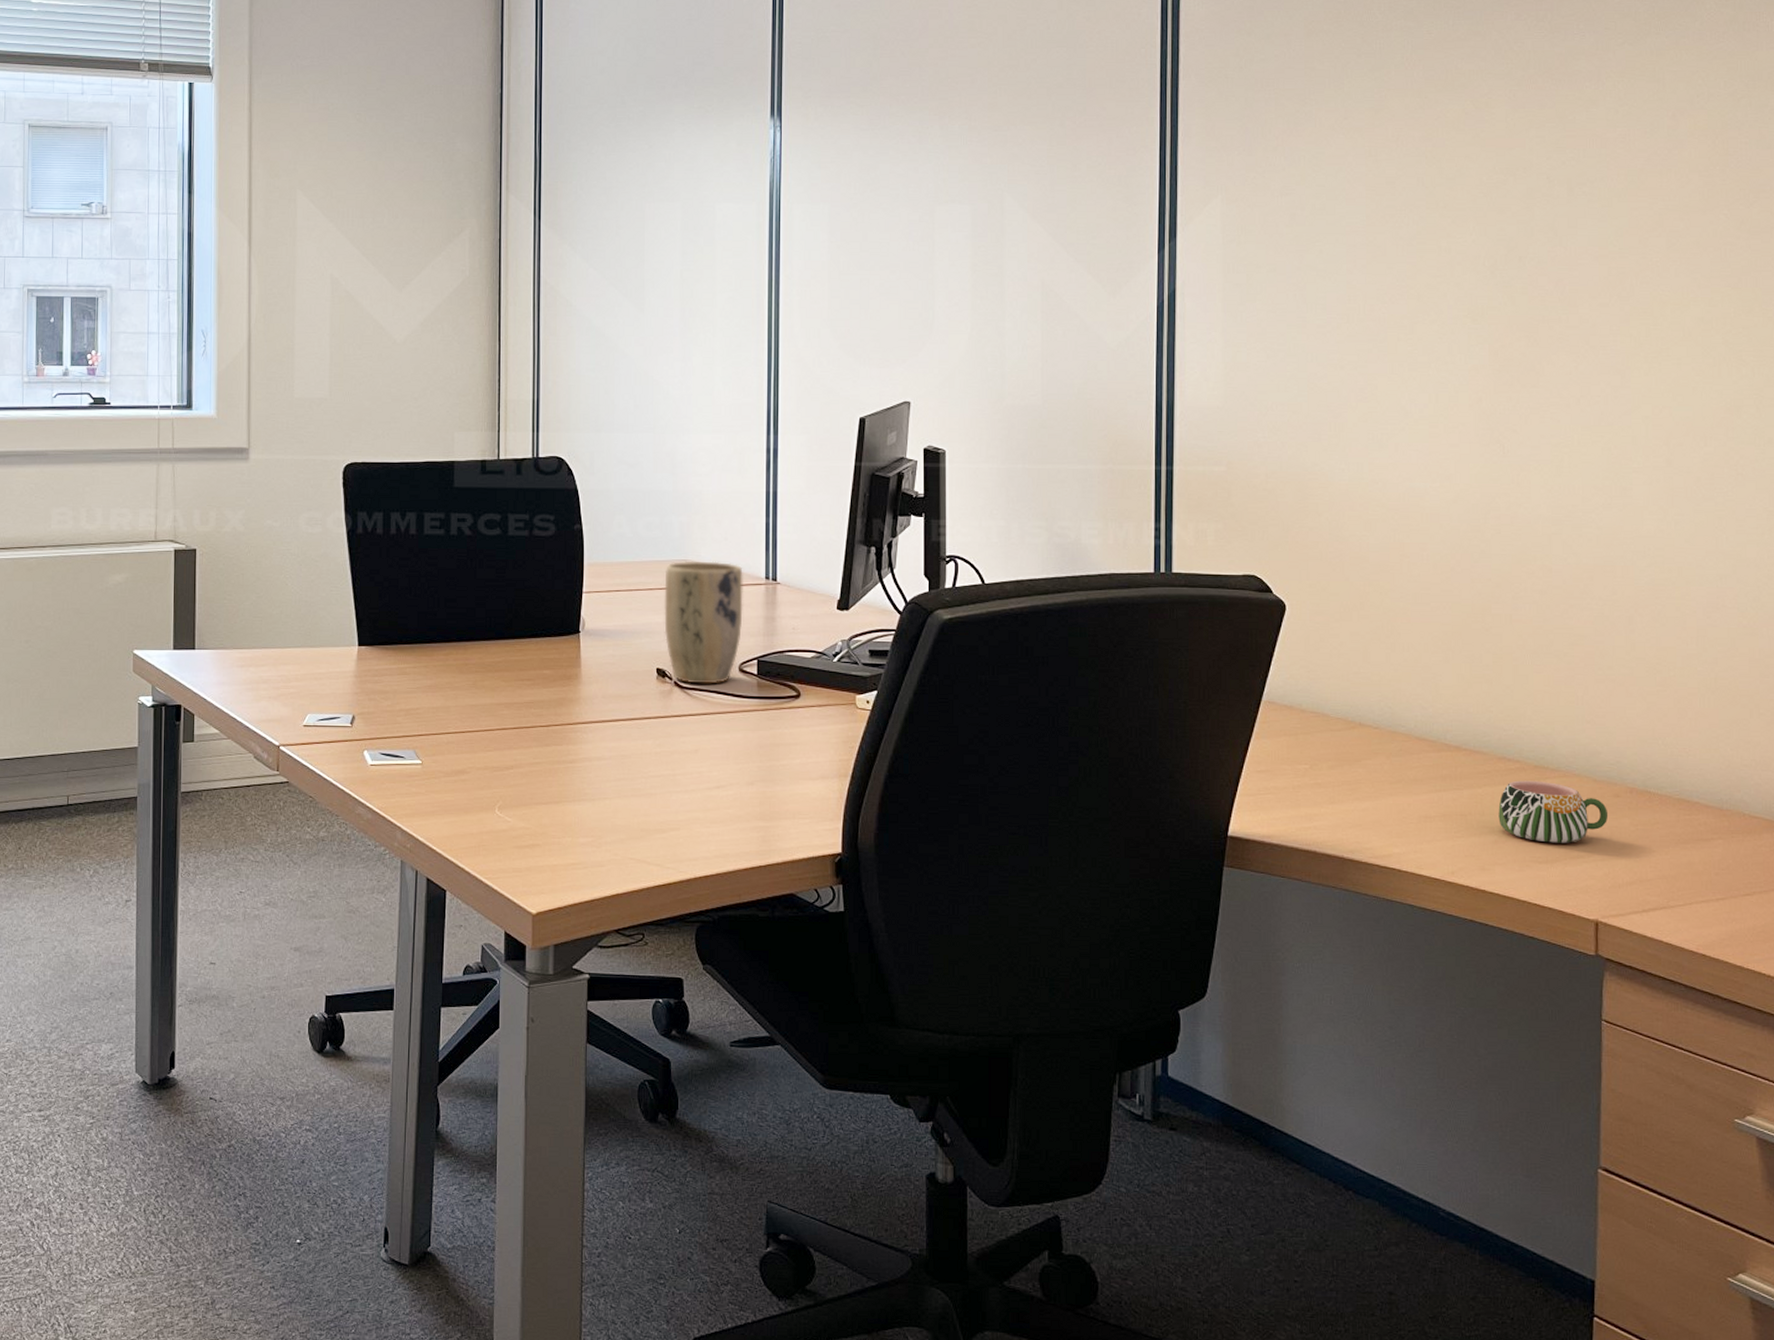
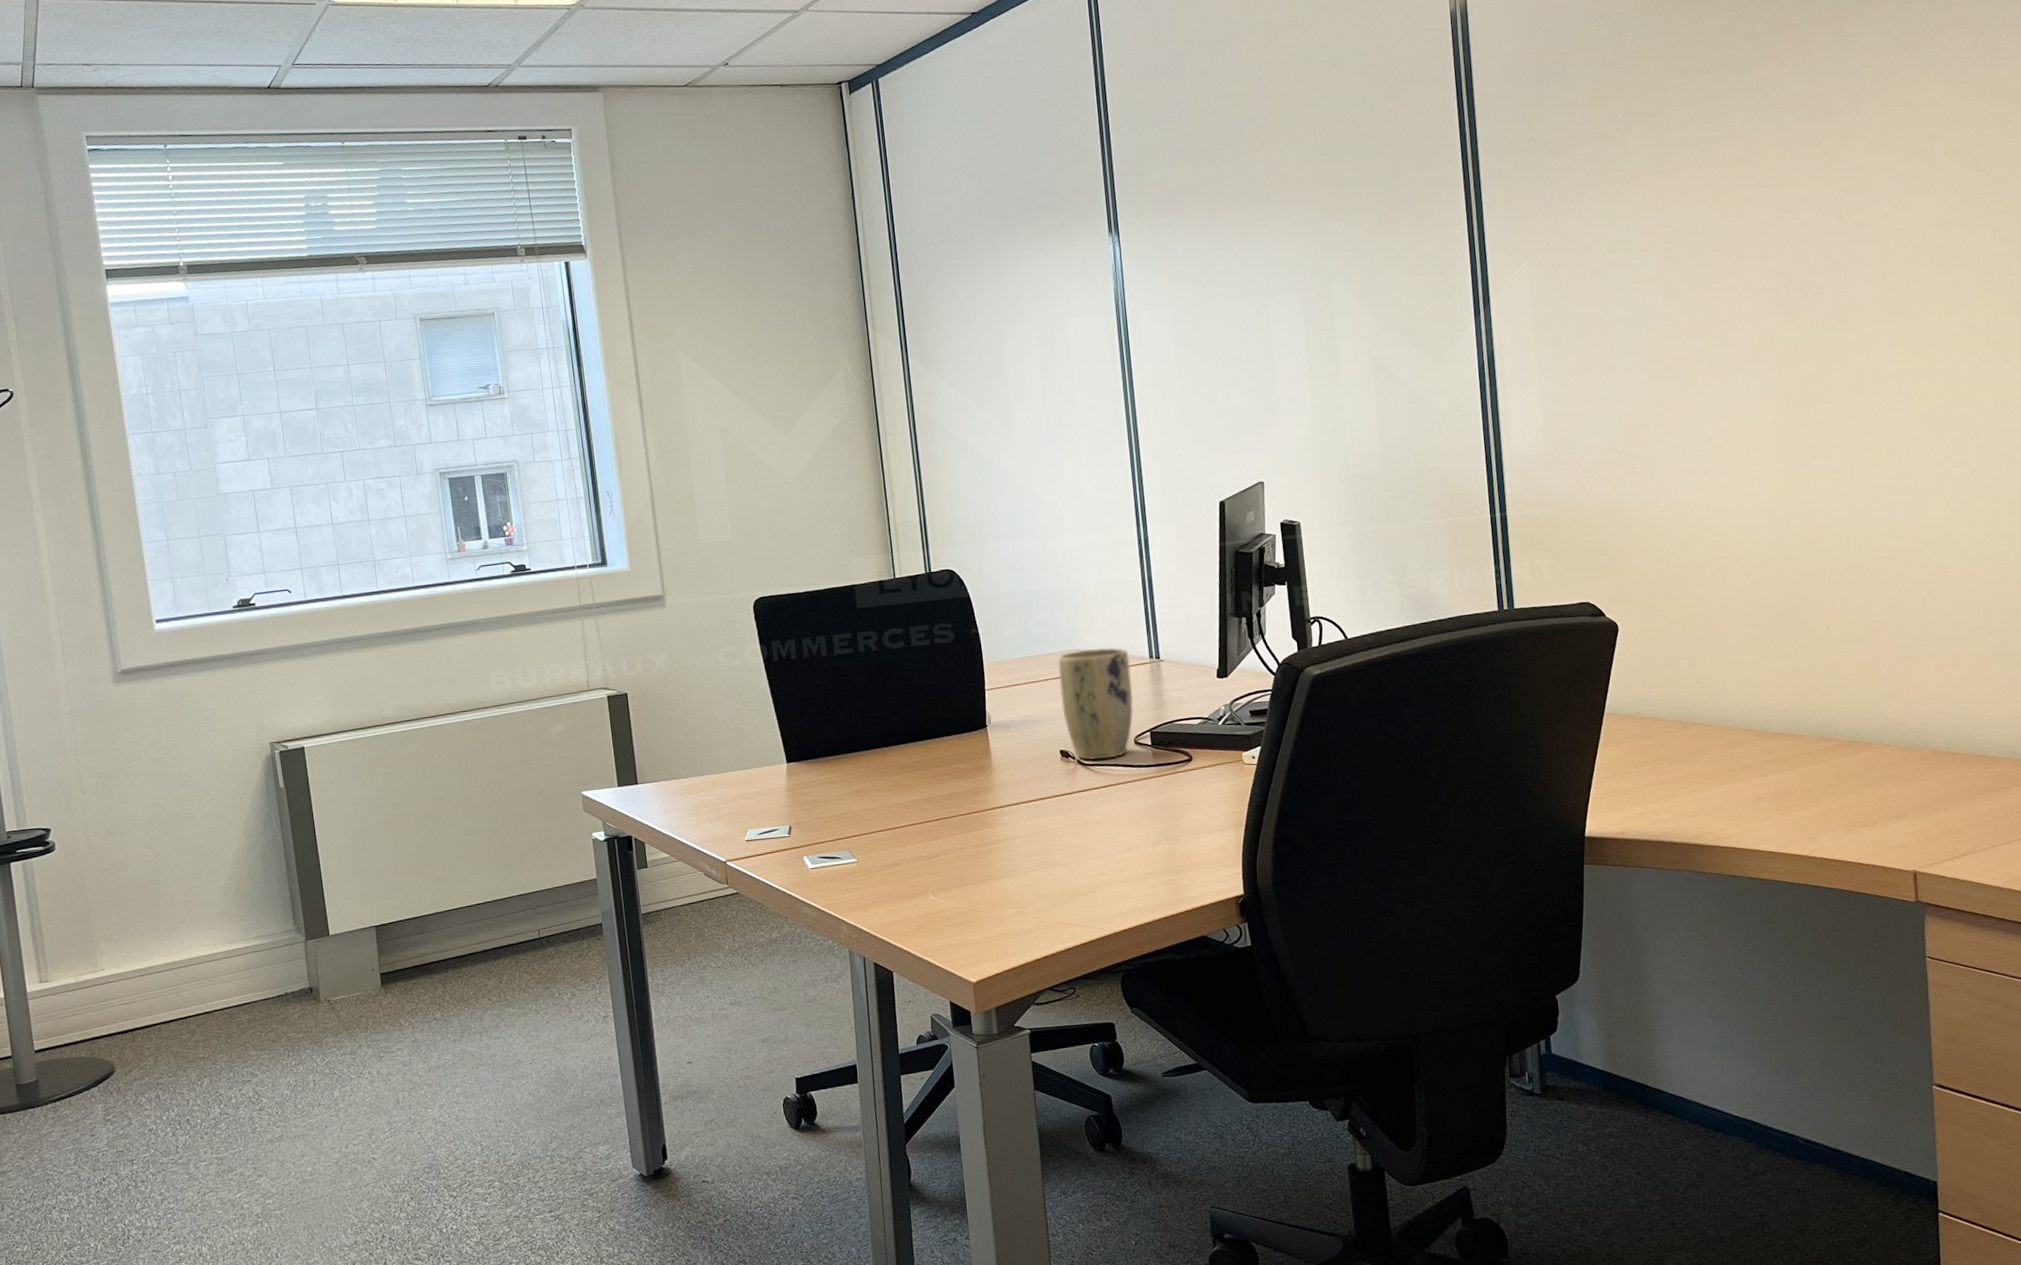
mug: present [1498,780,1609,843] -> none [1821,754,1918,808]

